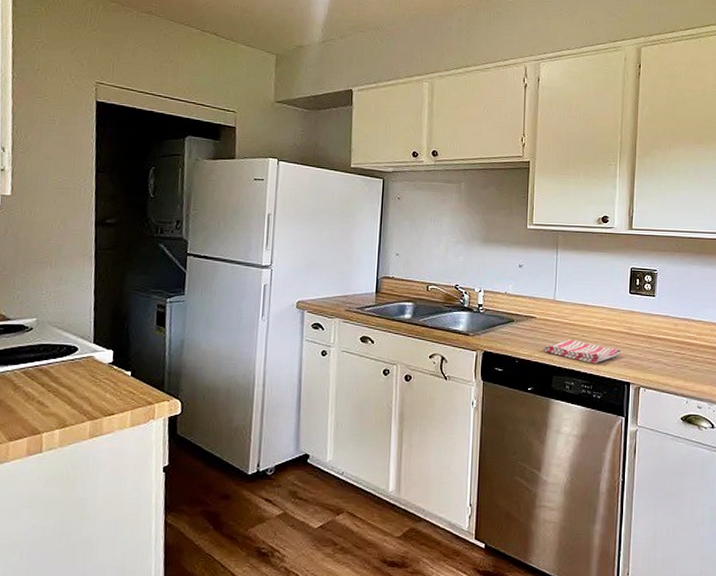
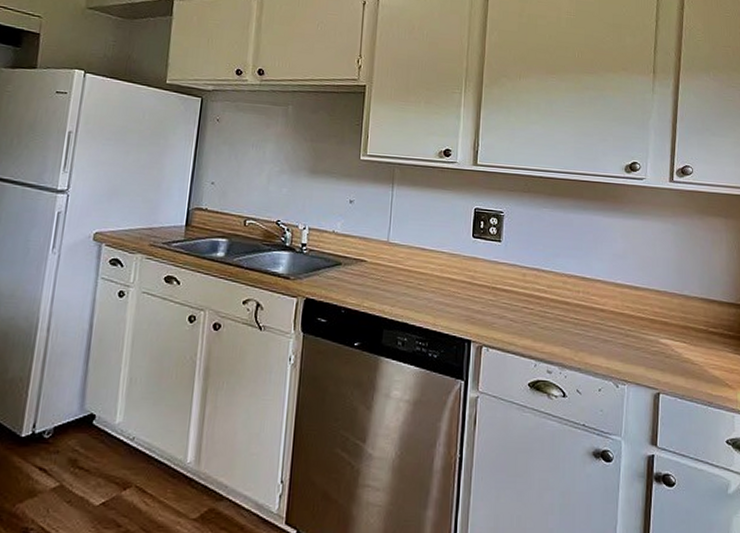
dish towel: present [543,339,621,364] -> none [373,287,462,317]

